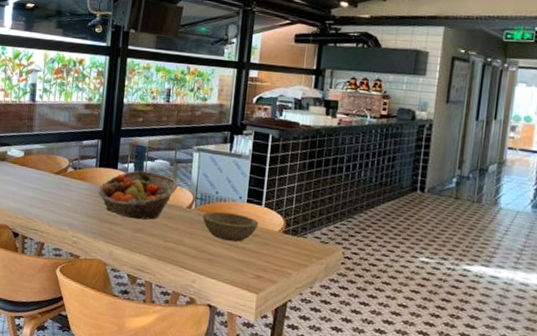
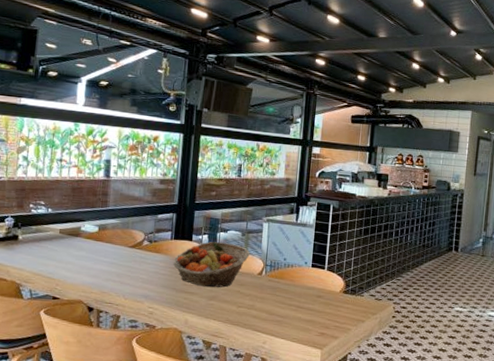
bowl: present [202,211,259,242] -> none [272,276,322,303]

